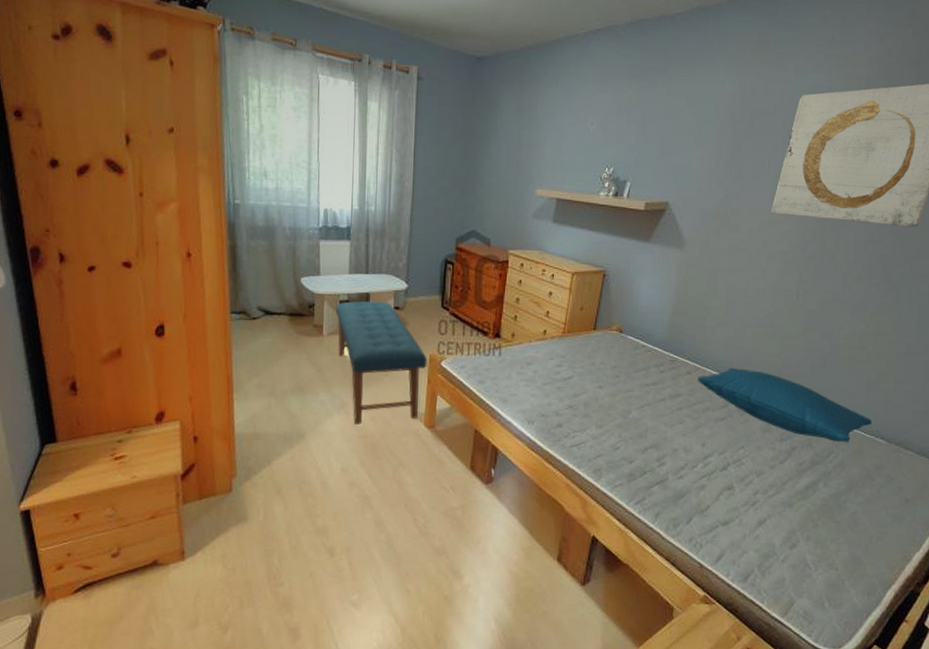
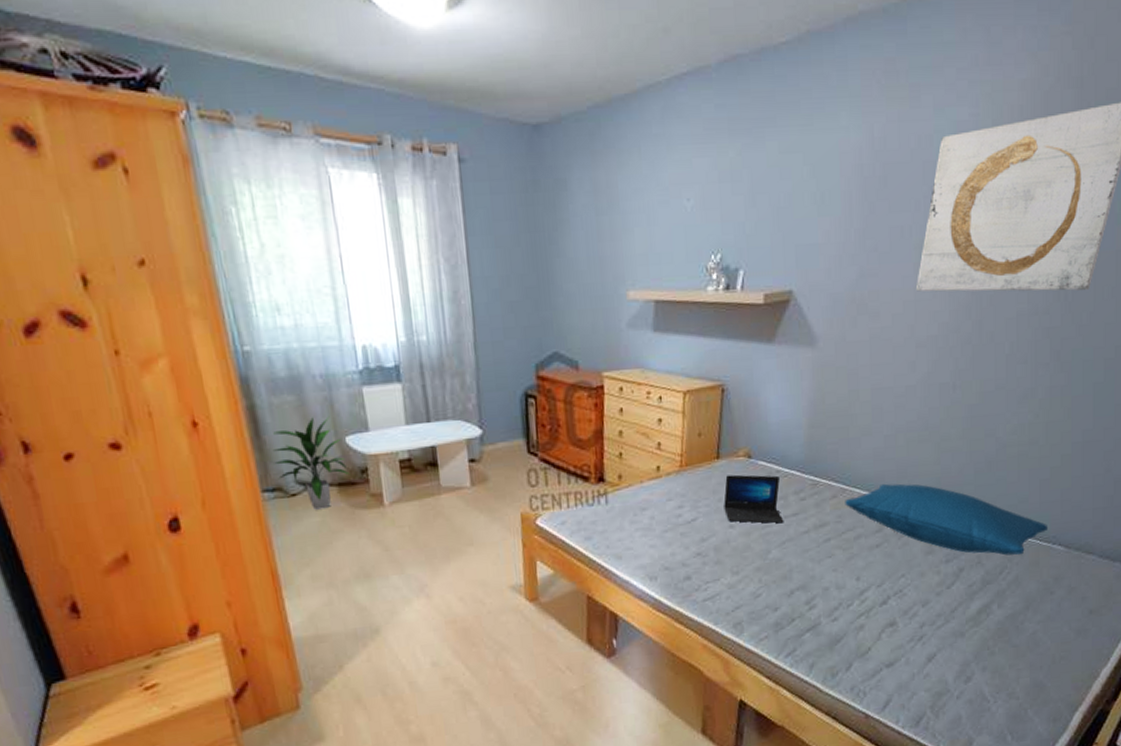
indoor plant: none [242,260,300,332] -> present [272,416,350,510]
bench: present [336,301,427,426] -> none [395,455,519,610]
laptop: none [595,344,645,390] -> present [723,474,784,524]

